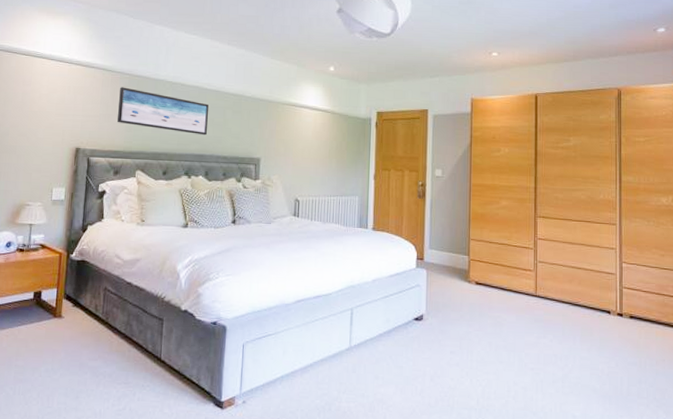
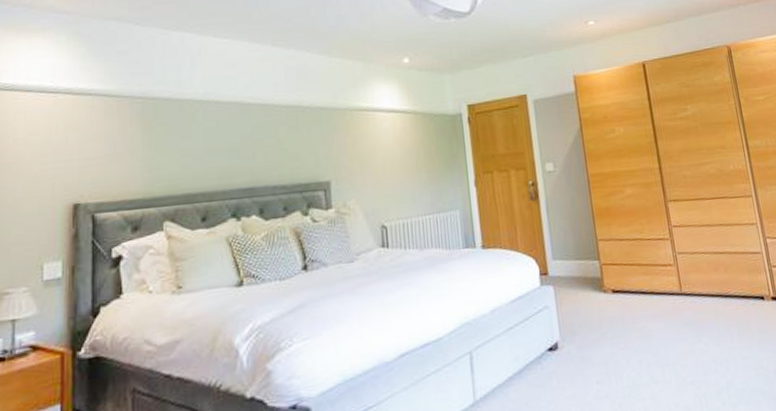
wall art: present [117,87,208,136] -> none [131,114,256,163]

